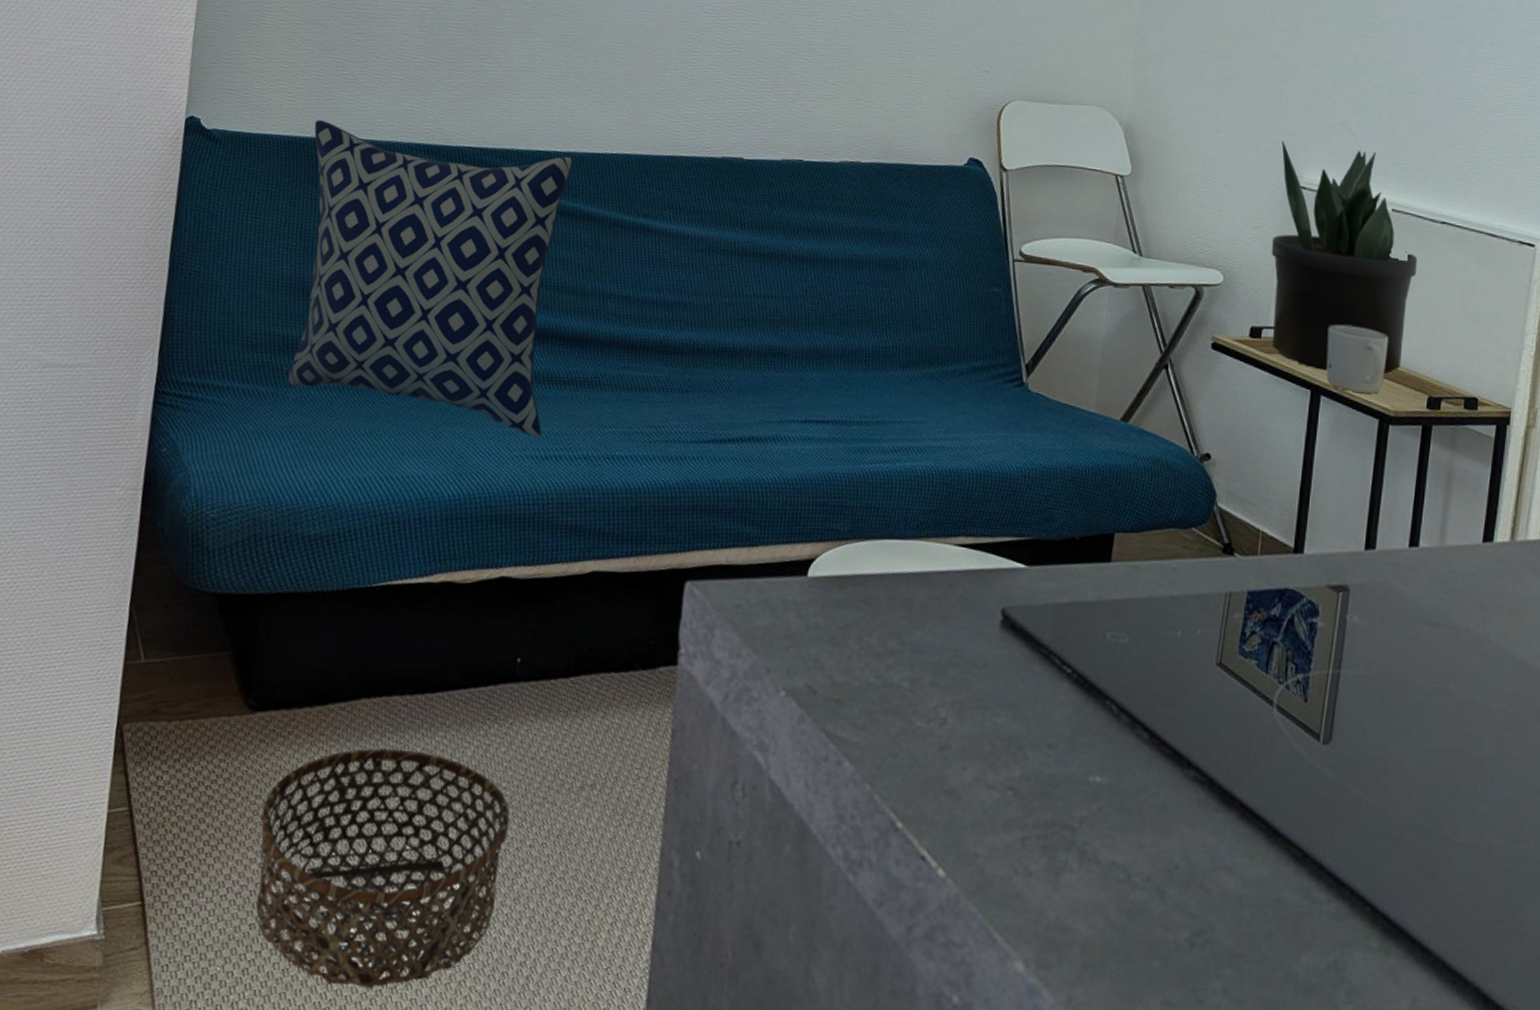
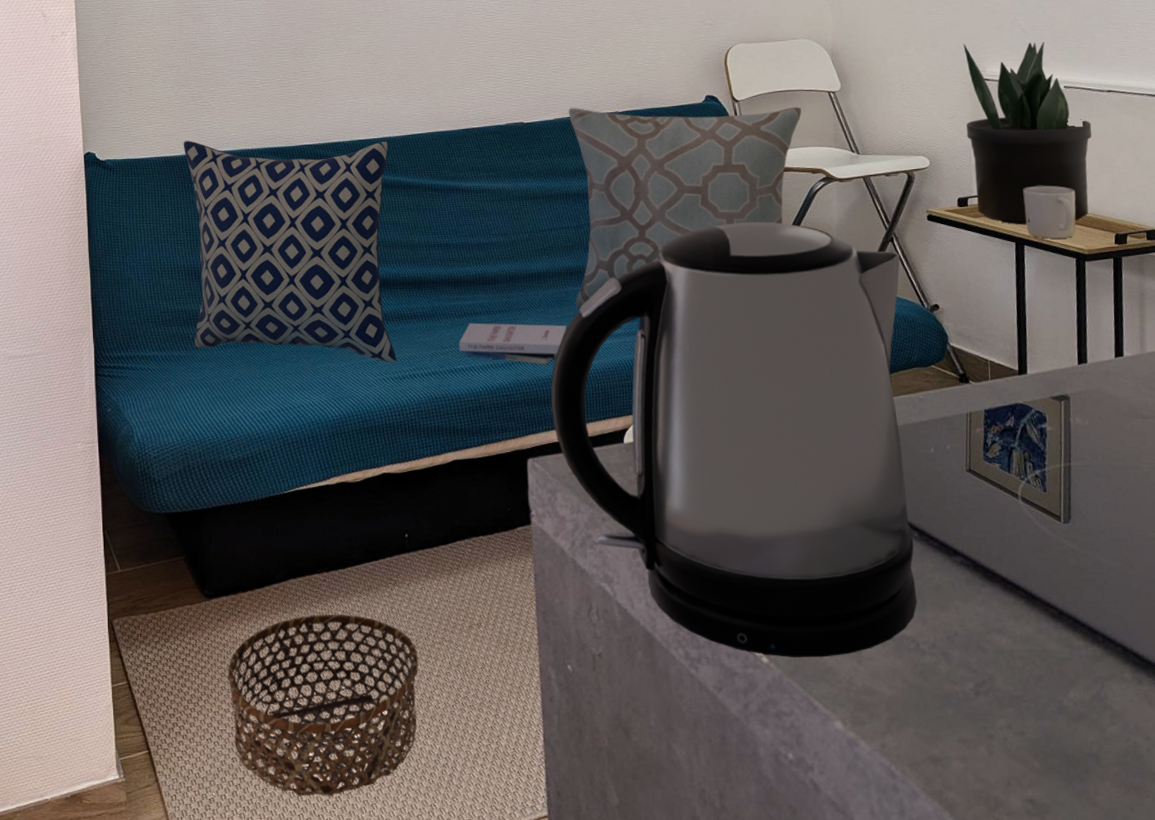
books: none [621,399,759,466] -> present [459,322,567,365]
kettle: none [723,319,1173,878] -> present [550,222,917,658]
pillow: none [773,149,1081,400] -> present [569,106,802,308]

